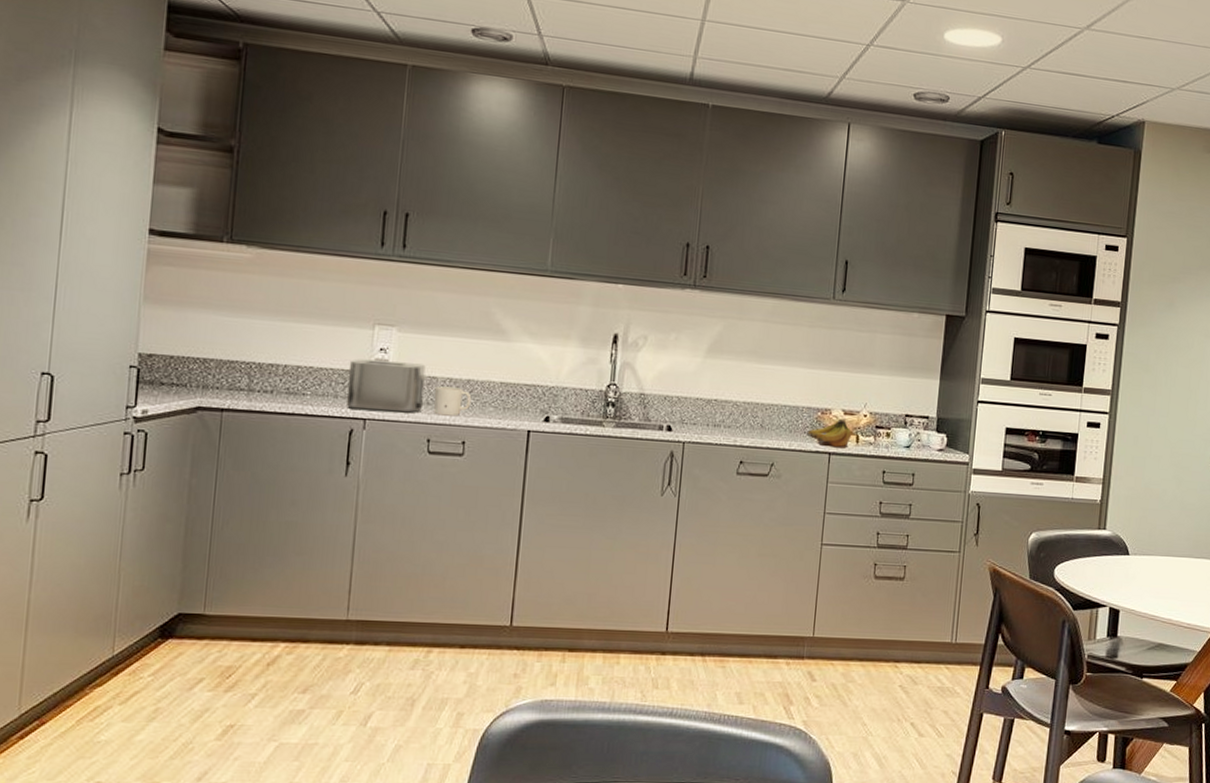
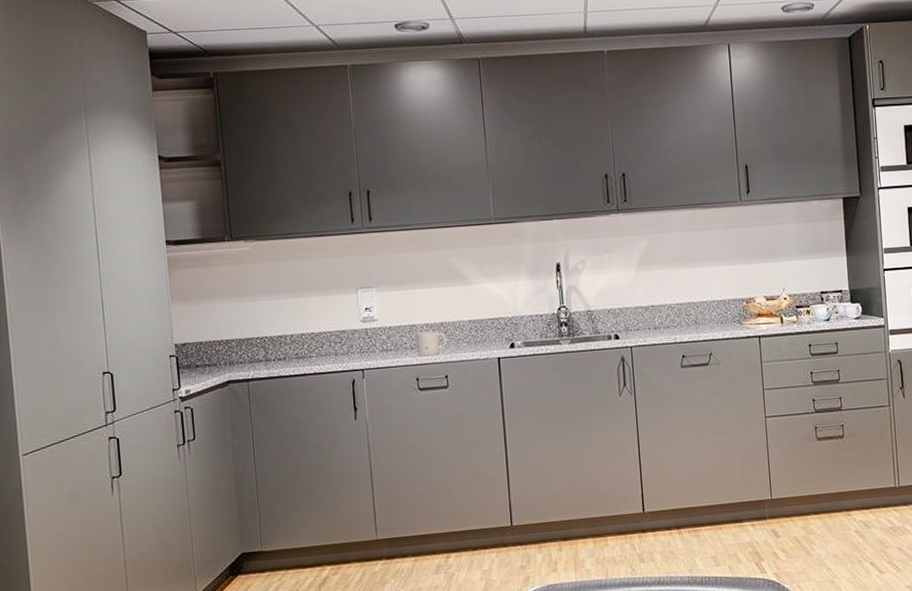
toaster: present [345,359,428,414] -> none [342,316,408,364]
fruit: present [807,419,853,450] -> none [736,305,777,332]

